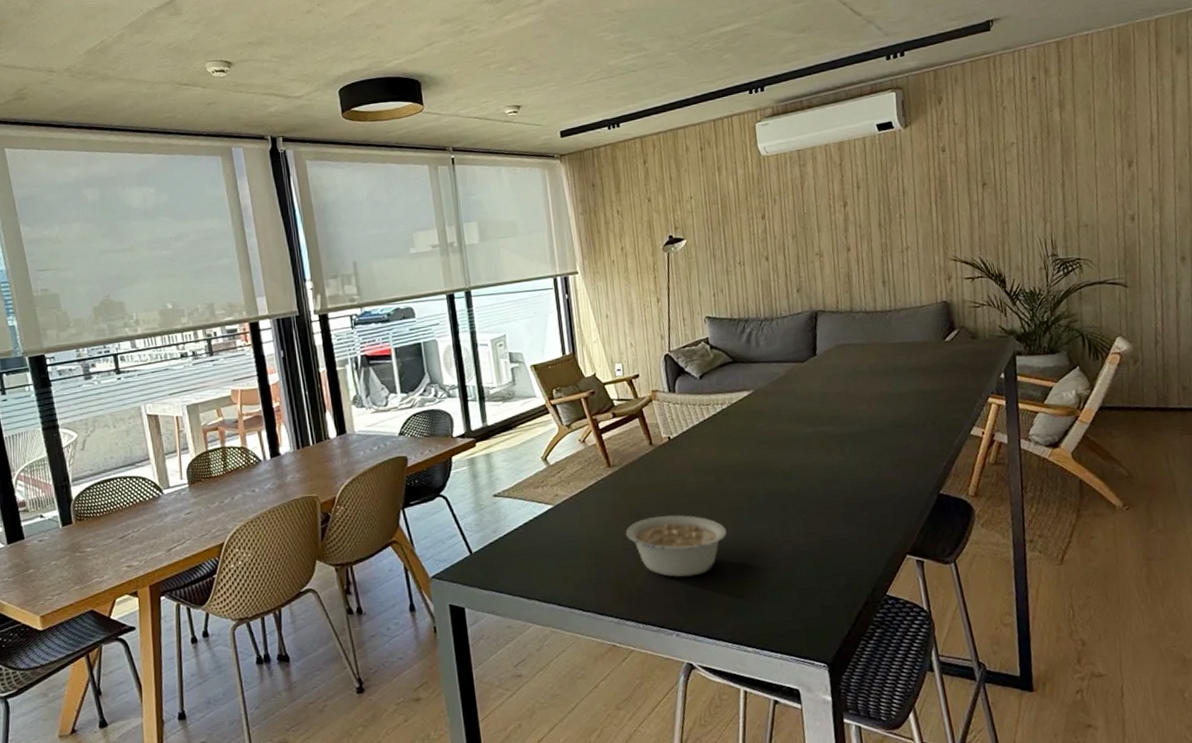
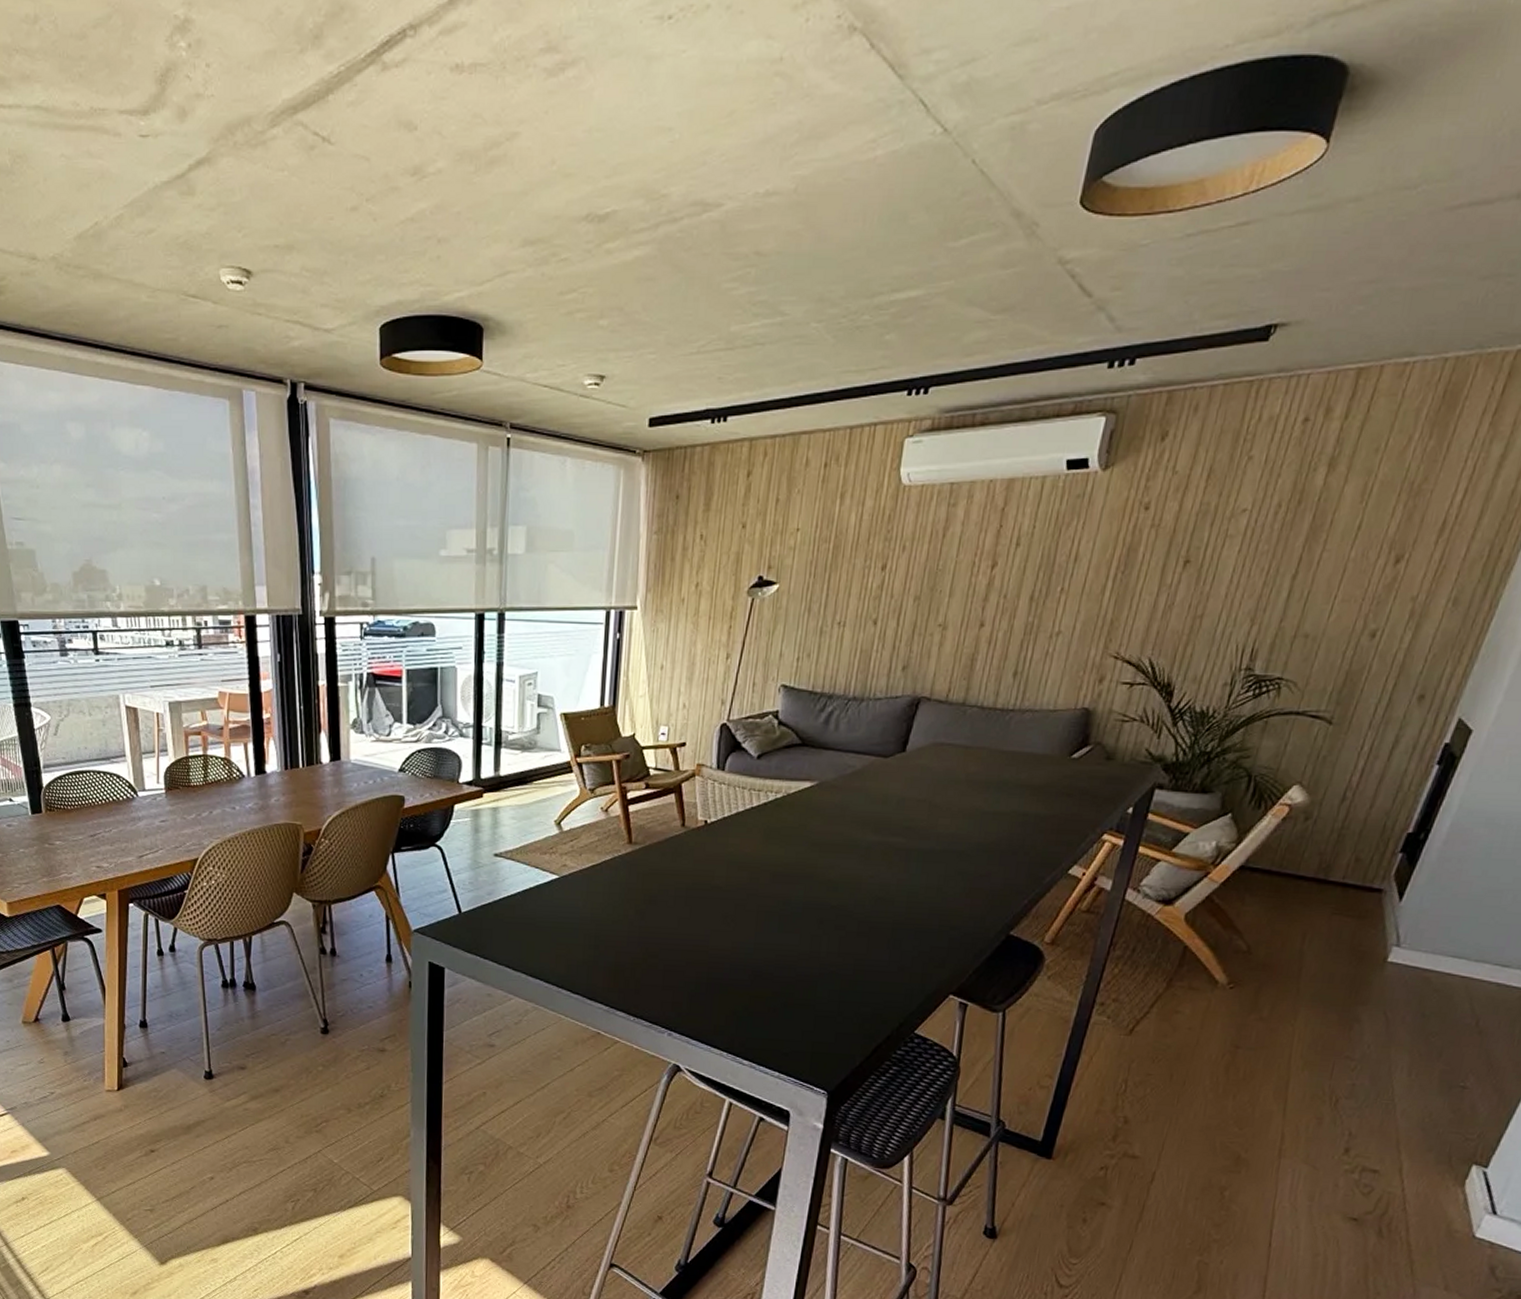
legume: present [625,515,727,577] -> none [634,907,749,977]

